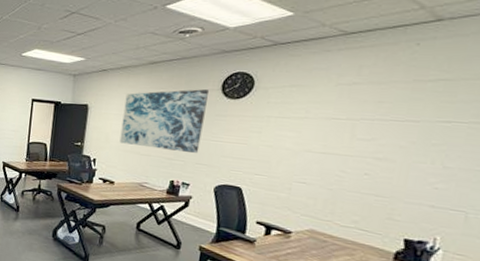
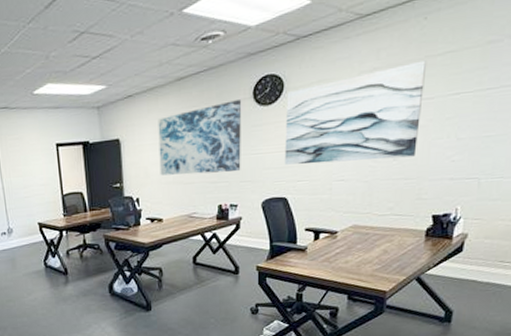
wall art: none [244,83,416,175] -> present [284,60,427,165]

